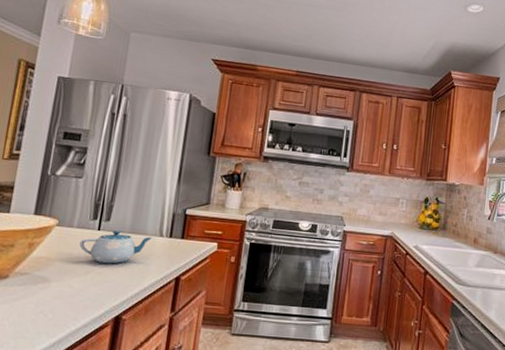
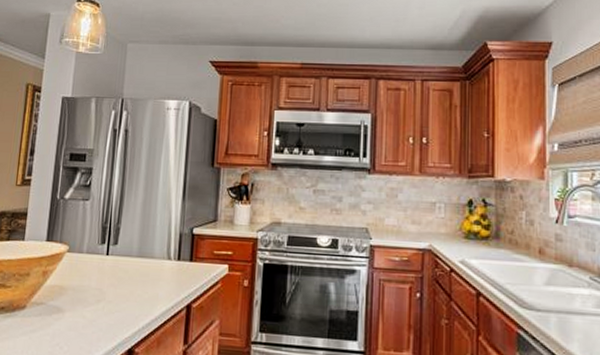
teapot: present [79,230,152,264] -> none [90,254,160,292]

